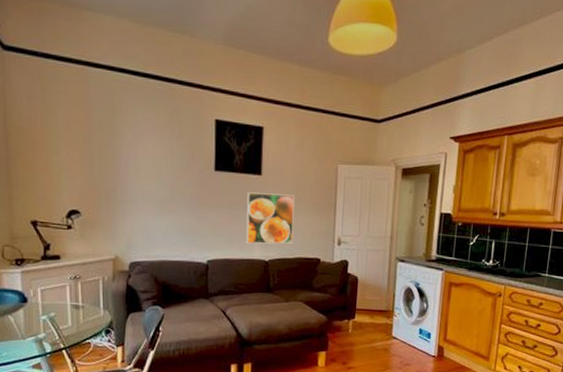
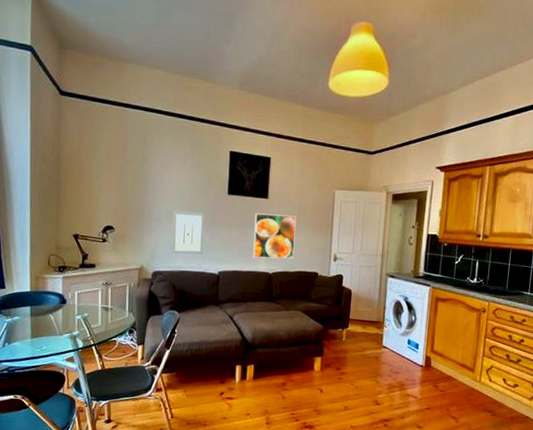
wall art: none [150,191,189,242] -> present [171,211,204,255]

